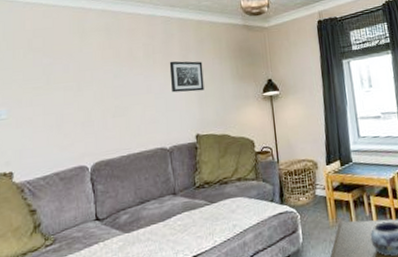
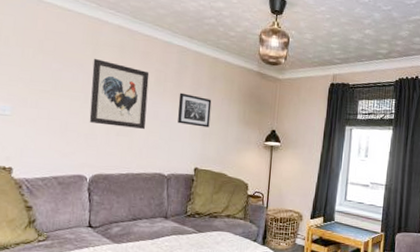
wall art: none [81,45,141,110] -> present [89,58,150,129]

